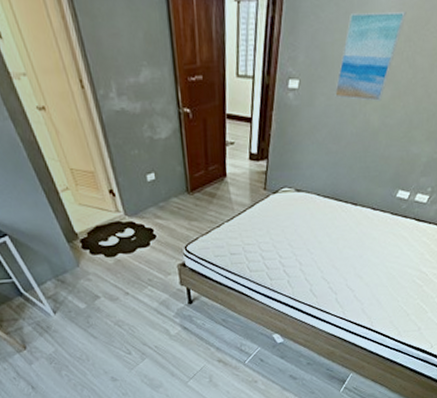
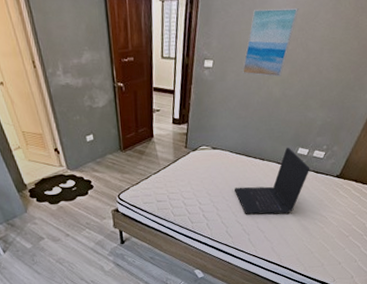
laptop: none [321,190,411,271] -> present [235,148,310,215]

